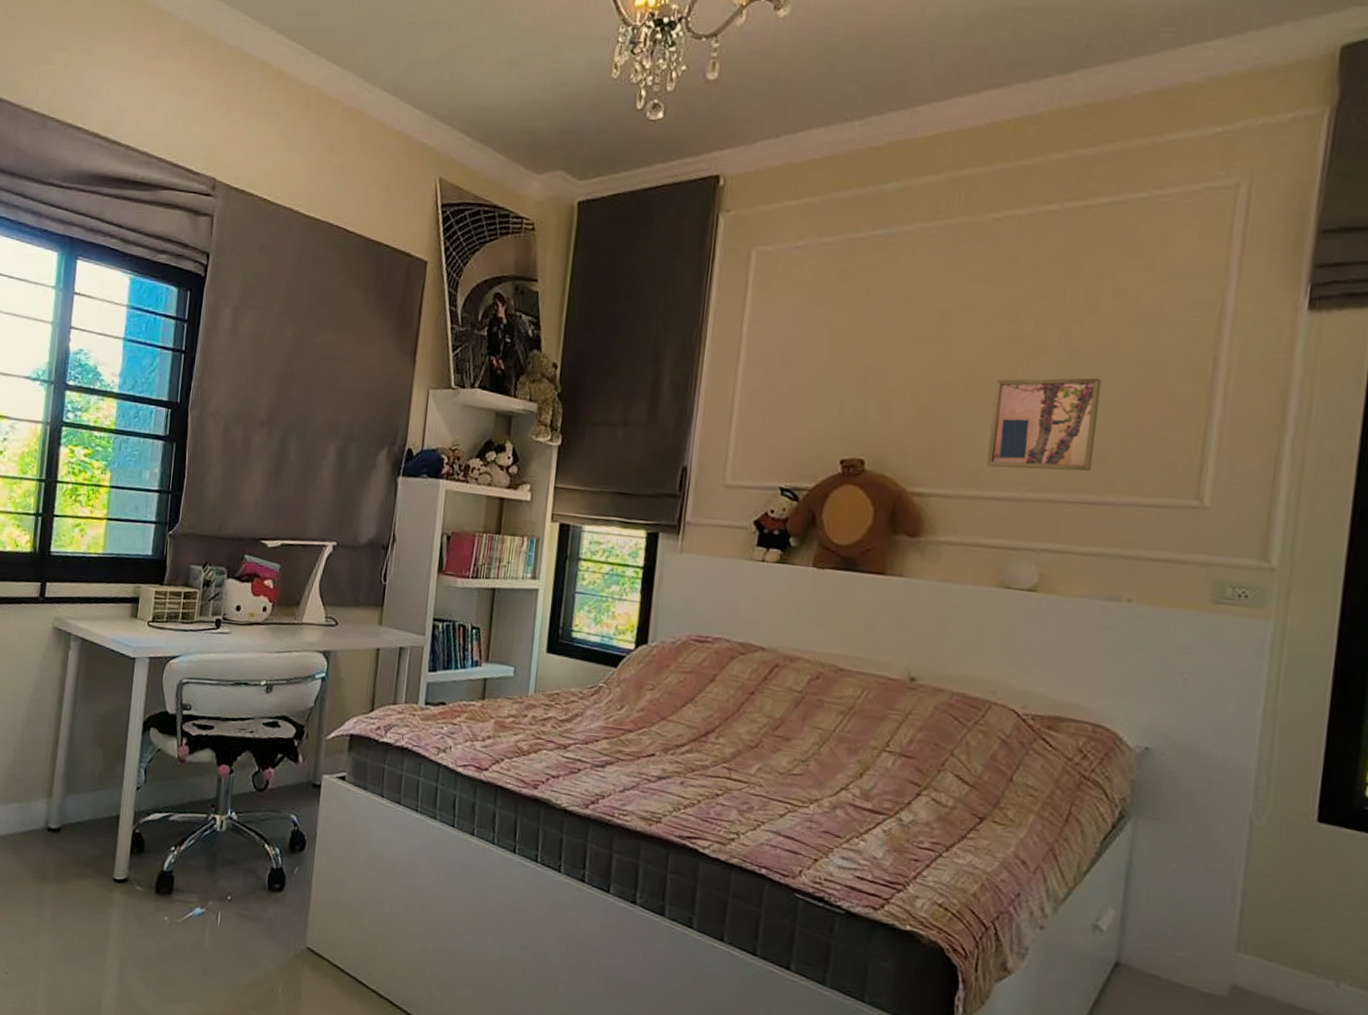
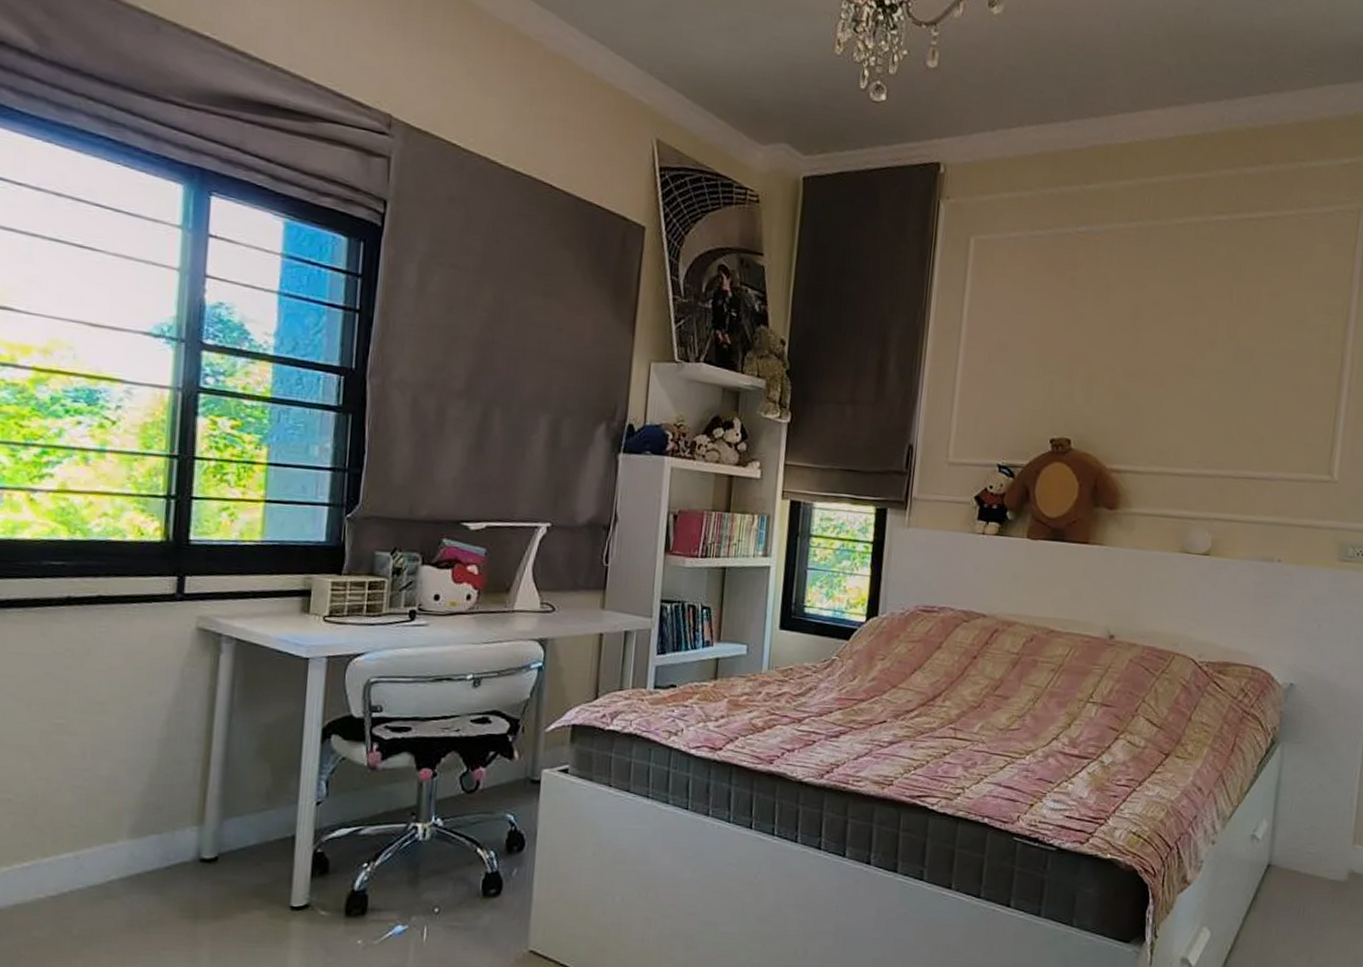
wall art: present [987,377,1102,471] -> none [1171,368,1260,451]

